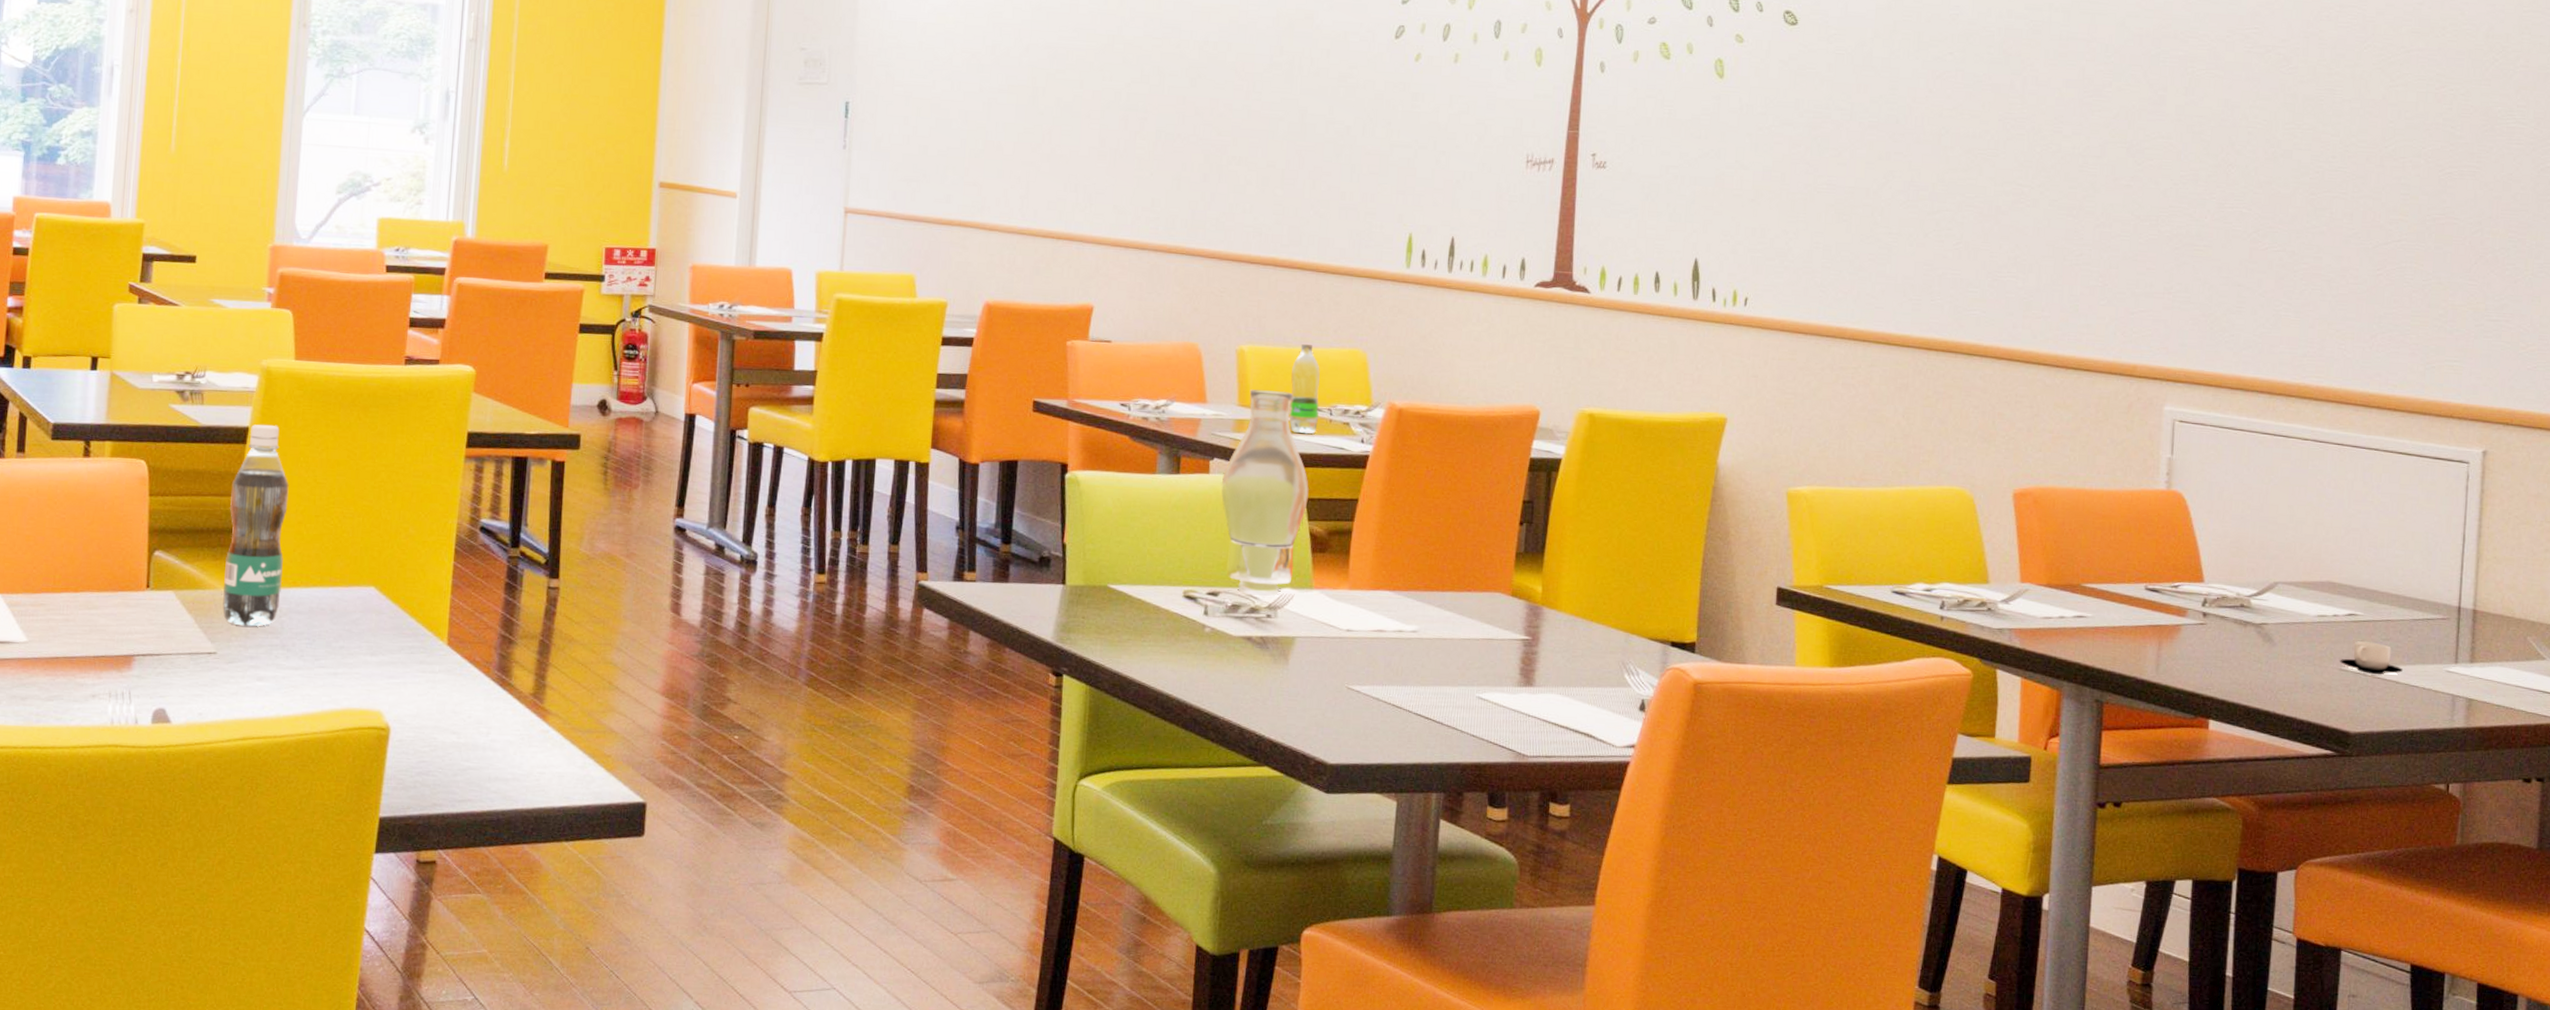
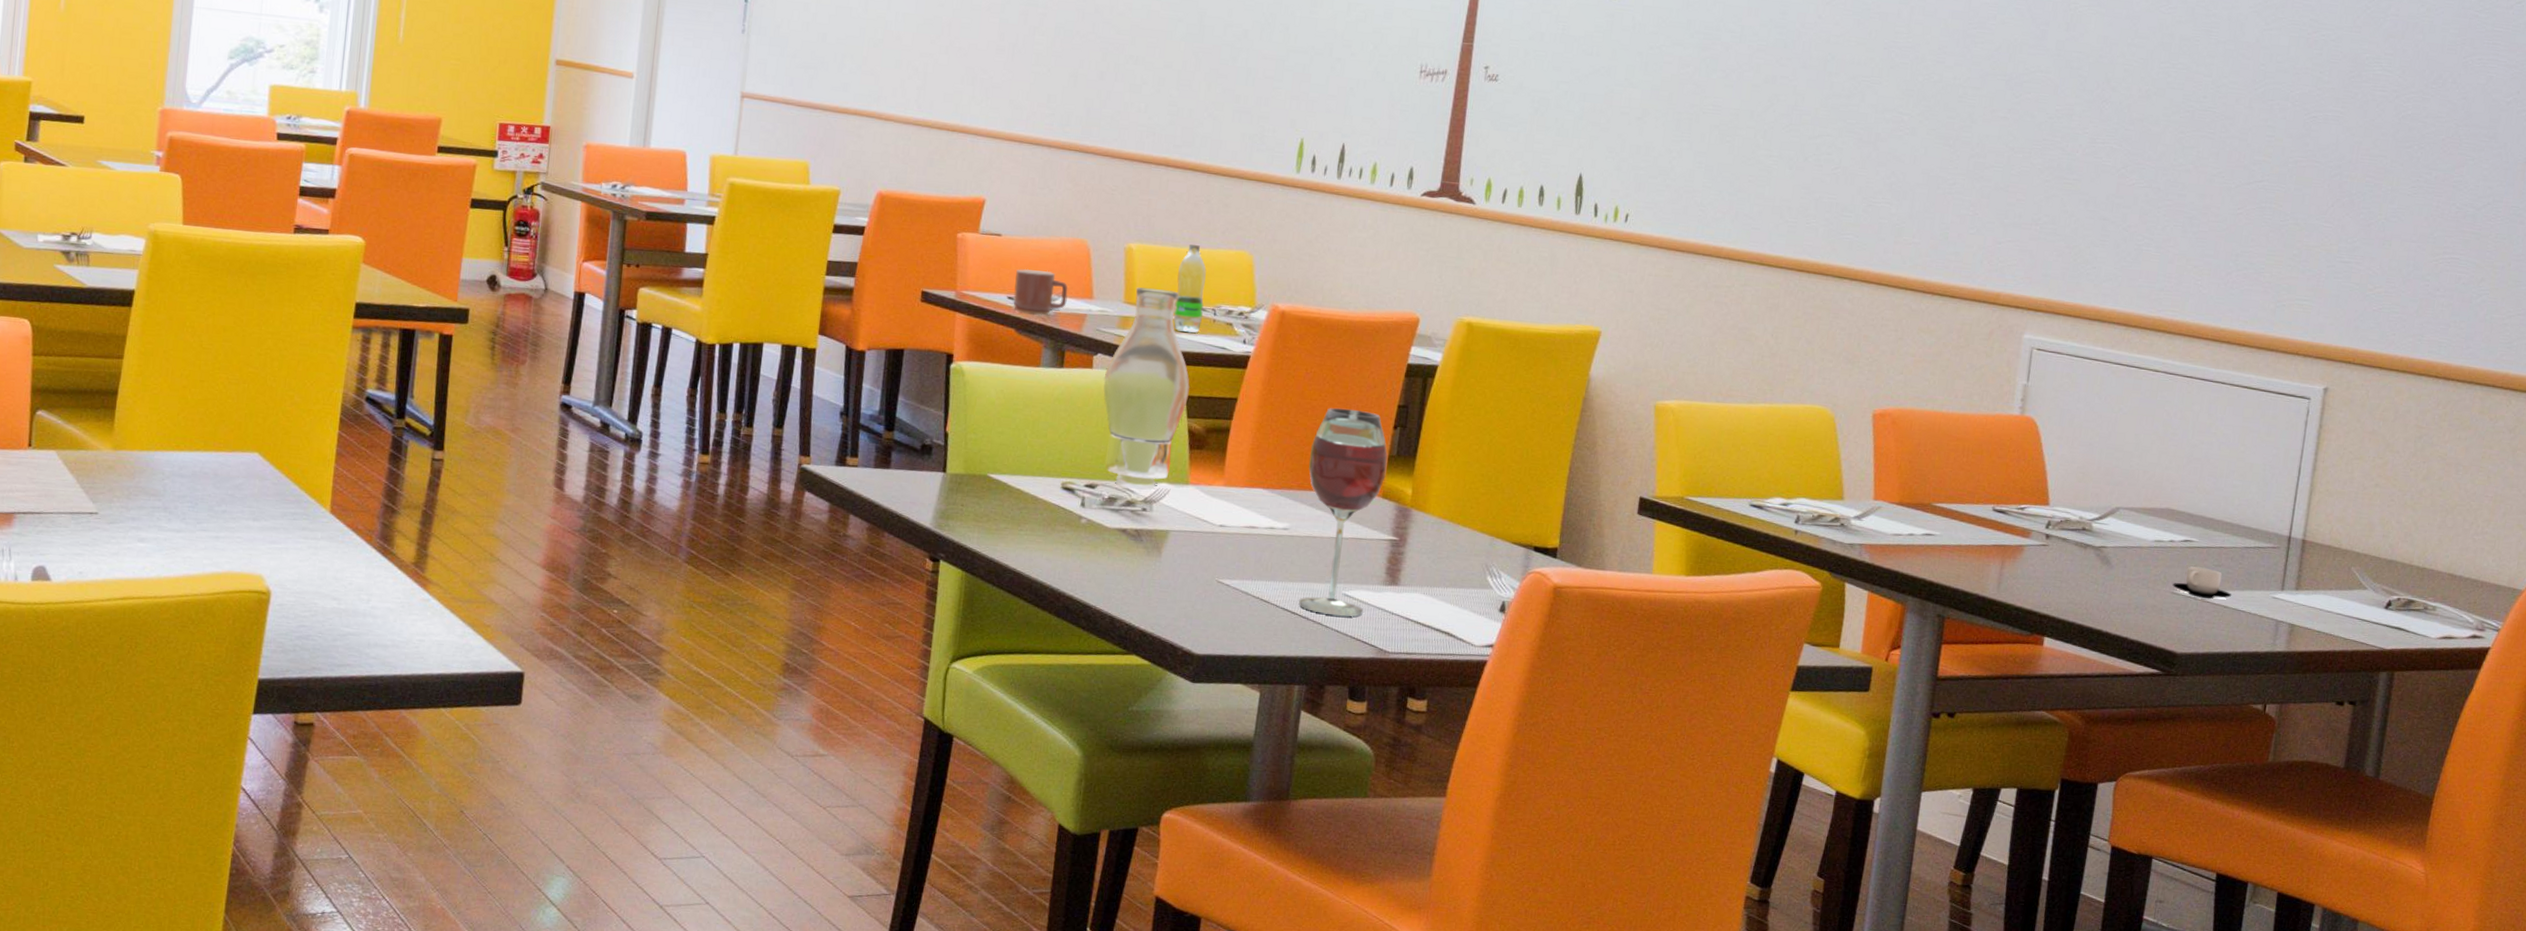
bottle: present [222,424,289,626] -> none [105,287,174,488]
mug: none [1126,374,1181,422] -> present [1013,268,1068,316]
wineglass: none [1432,505,1515,721] -> present [1298,408,1388,617]

